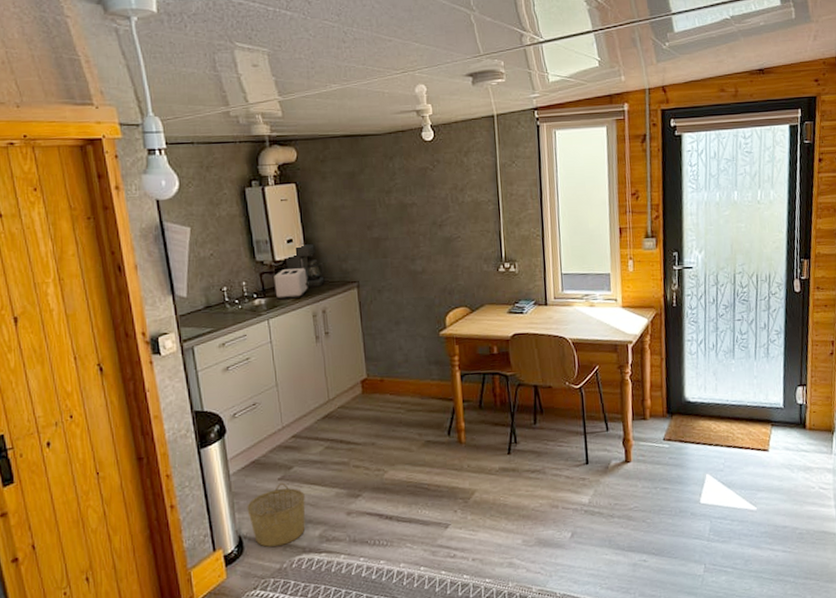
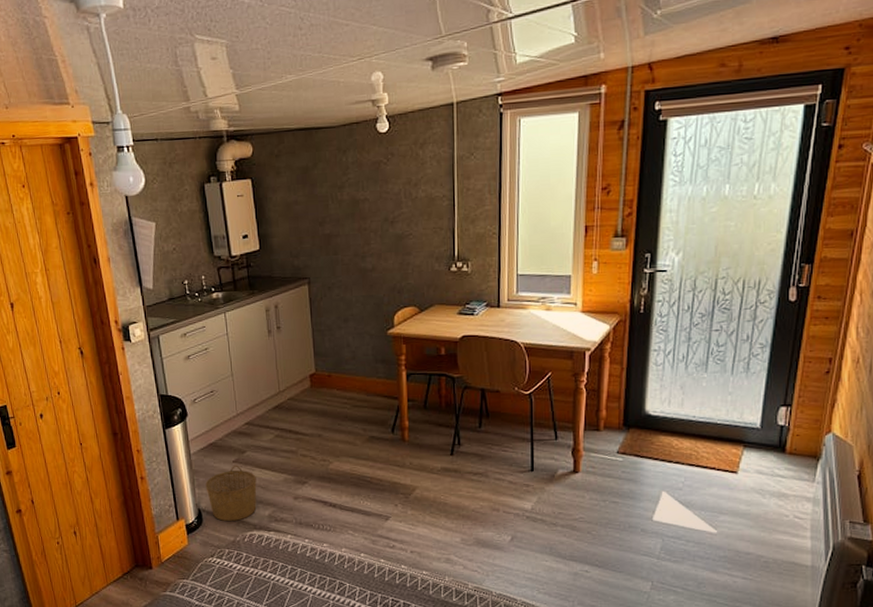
toaster: present [274,268,309,300] -> none [230,263,263,294]
coffee maker: present [286,244,325,287] -> none [242,240,278,282]

